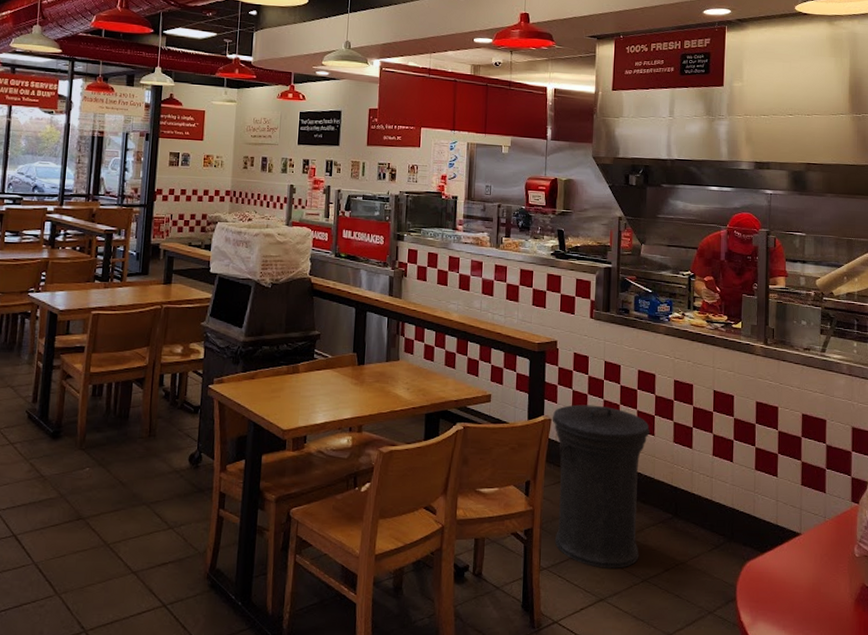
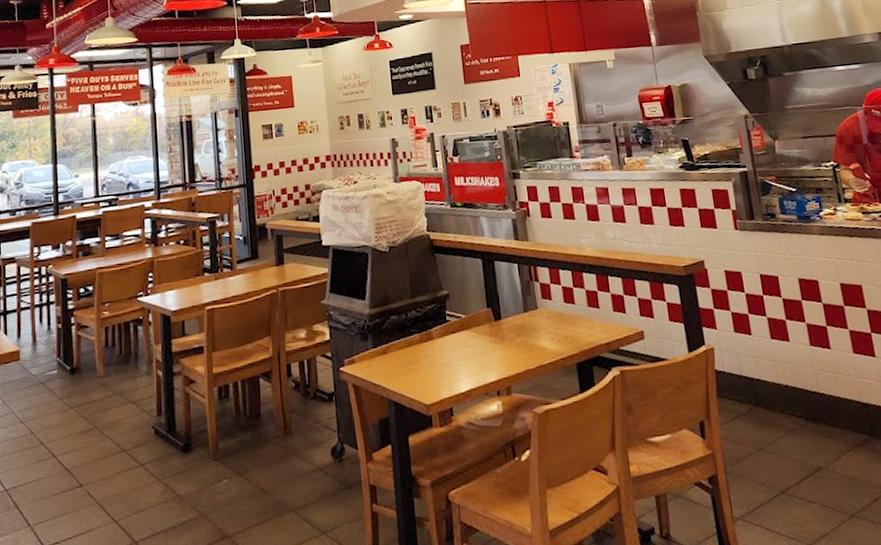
trash can: present [552,404,651,568] -> none [714,324,842,509]

